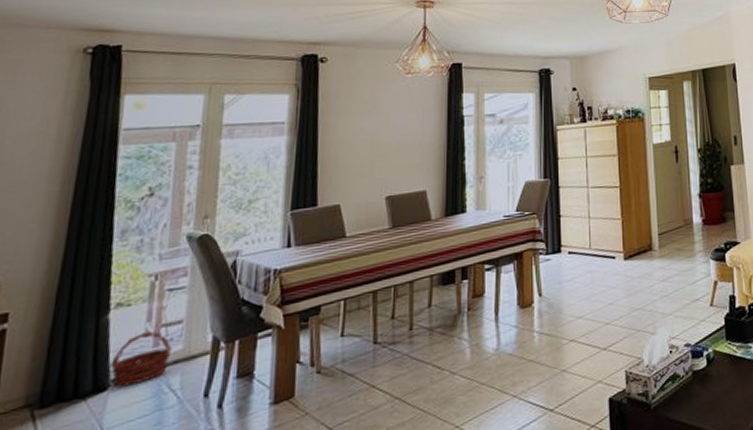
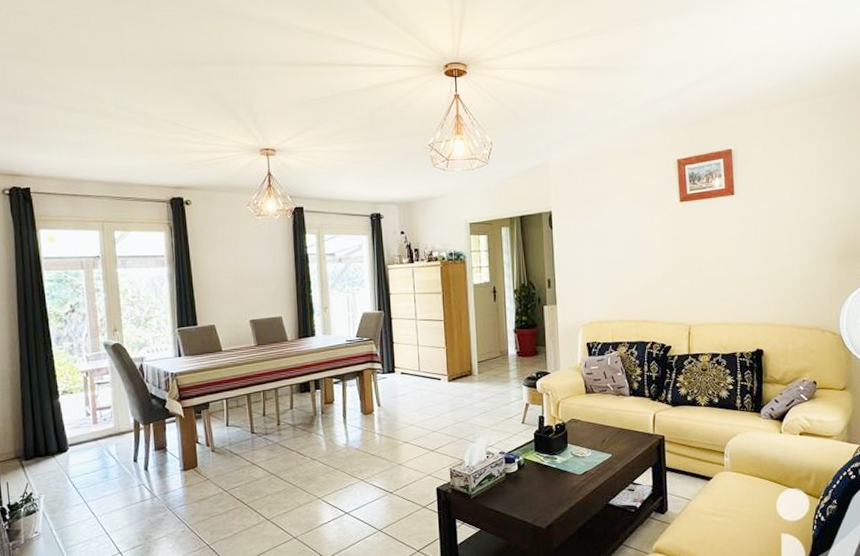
basket: present [108,331,173,388] -> none [65,413,107,450]

